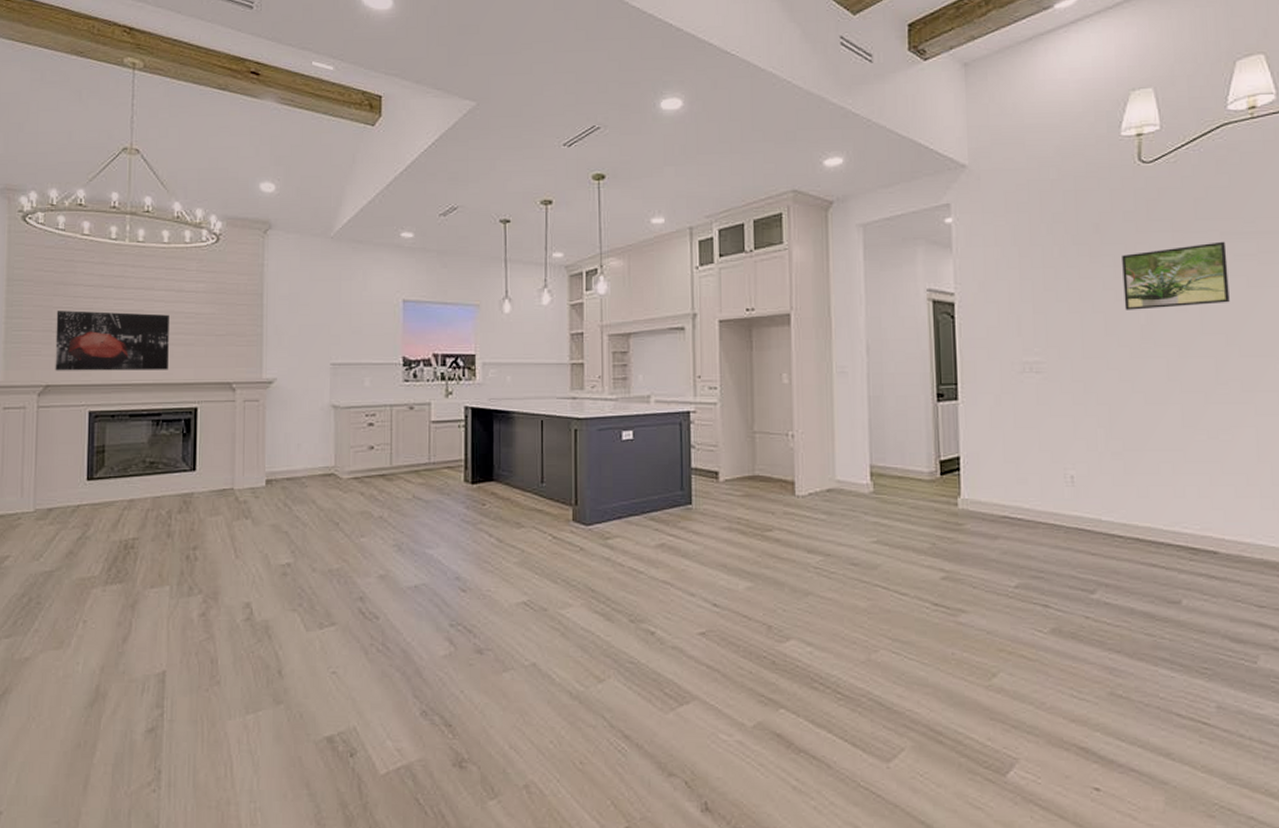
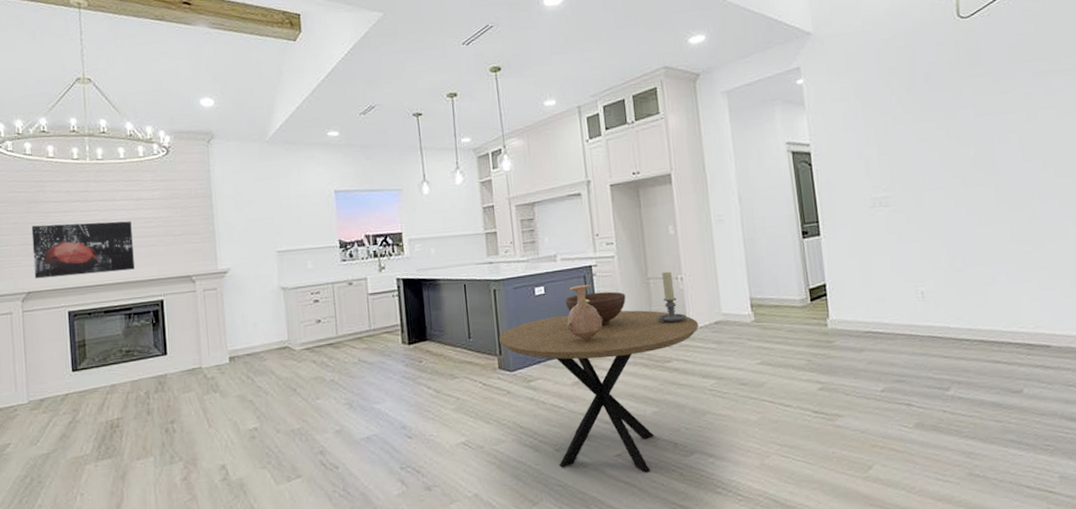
dining table: none [576,466,809,657] -> present [499,310,699,473]
vase: none [655,433,698,498] -> present [566,285,604,341]
fruit bowl: none [656,443,726,481] -> present [565,291,626,325]
candle holder: none [761,426,795,485] -> present [657,271,687,324]
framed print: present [1122,241,1230,310] -> none [950,80,1044,146]

